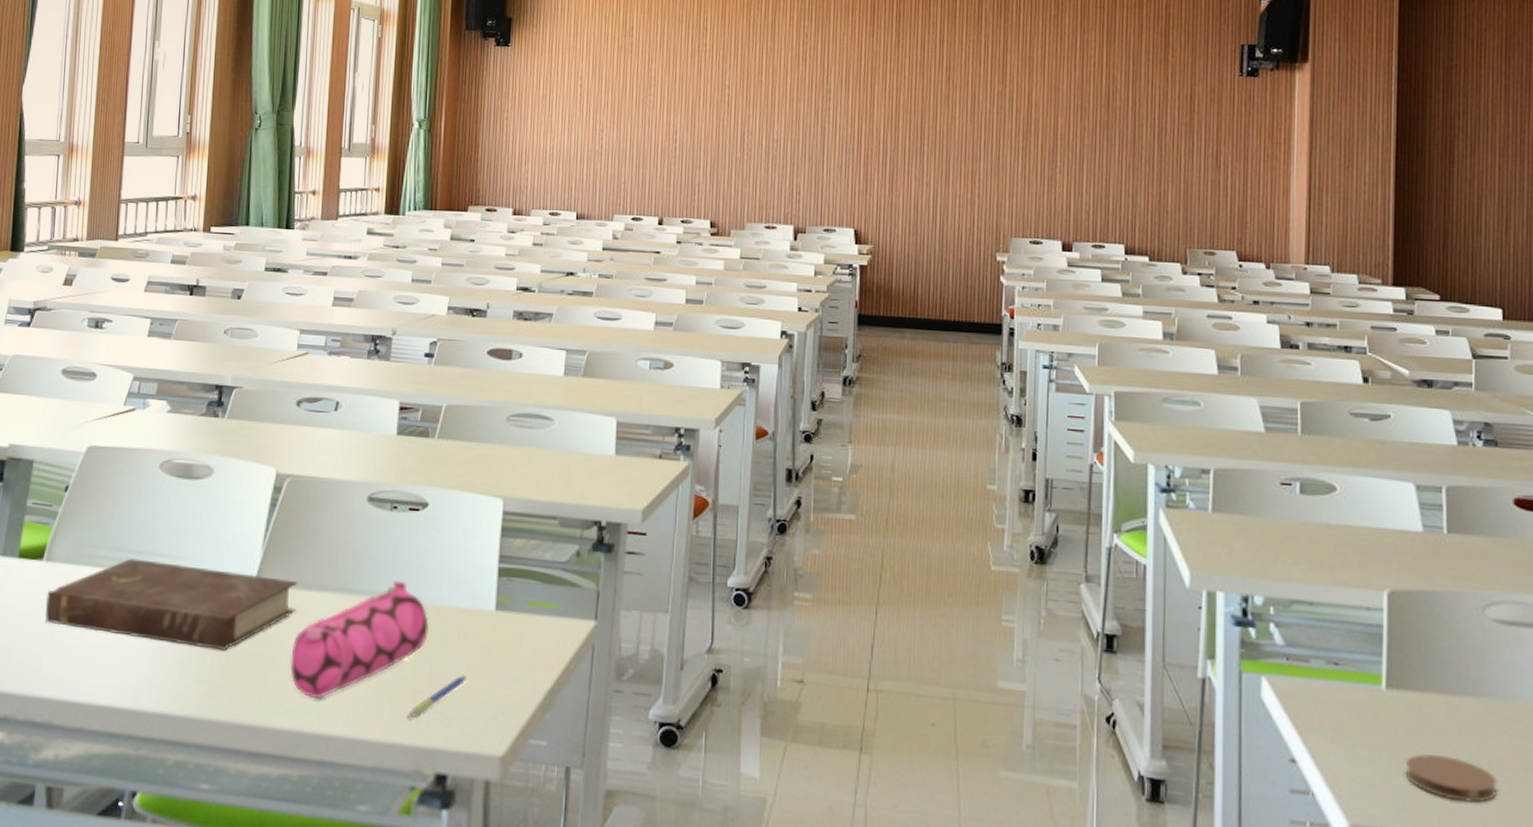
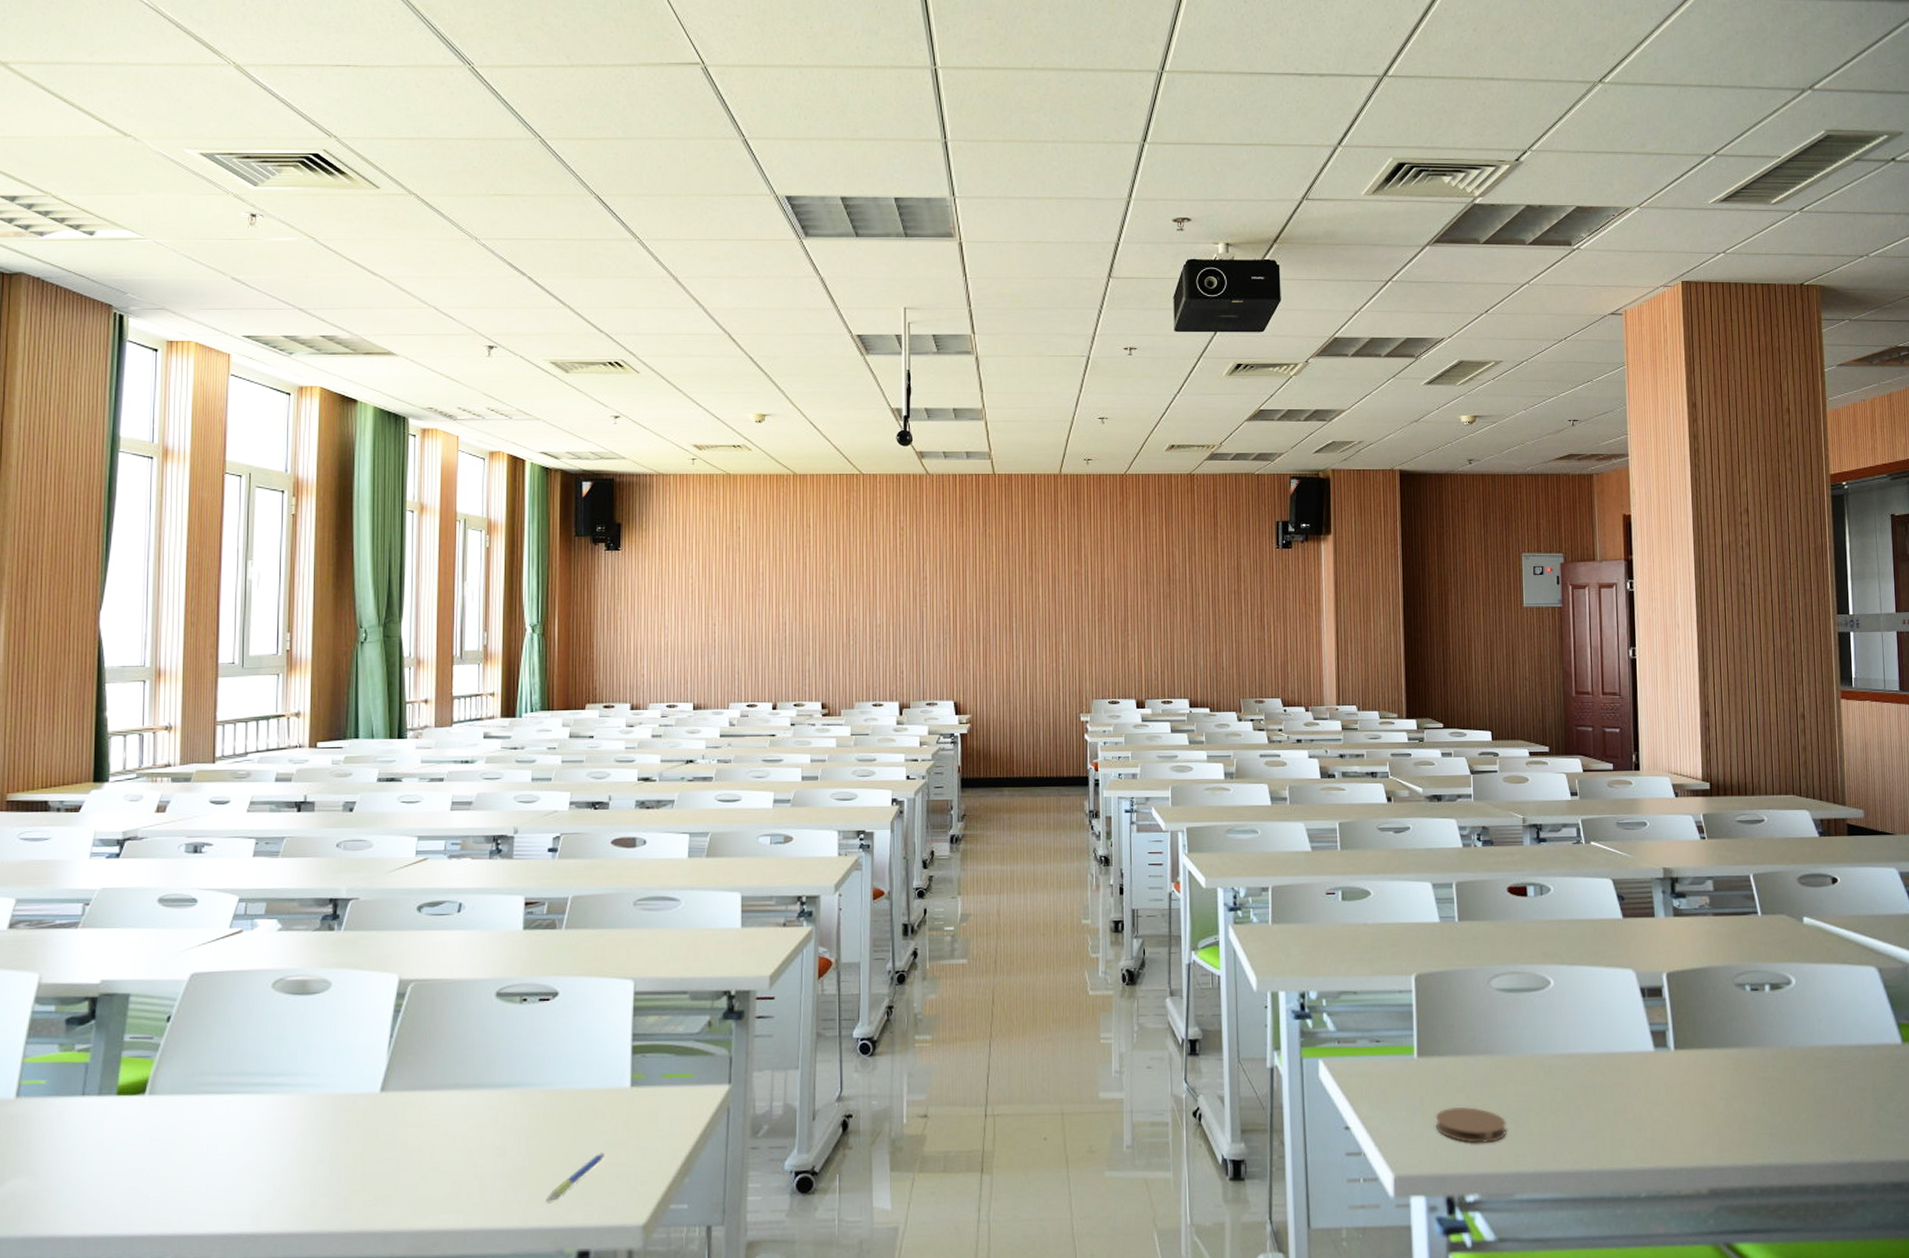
book: present [46,558,297,651] -> none [150,1080,426,1162]
pencil case: present [290,580,429,700] -> none [422,1070,564,1196]

